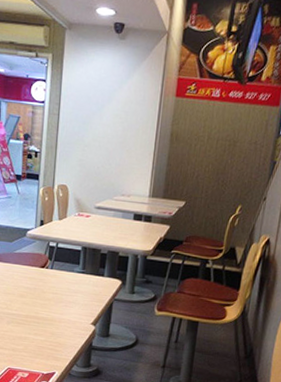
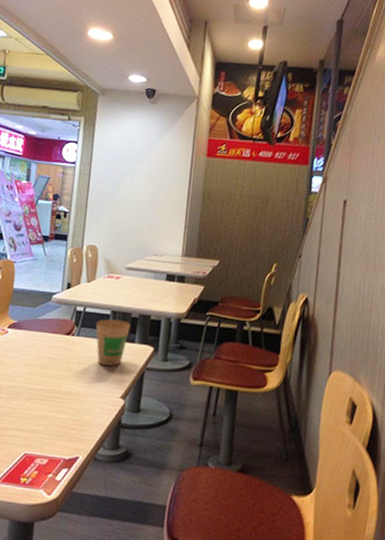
paper cup: none [67,254,100,297] -> present [95,319,131,366]

